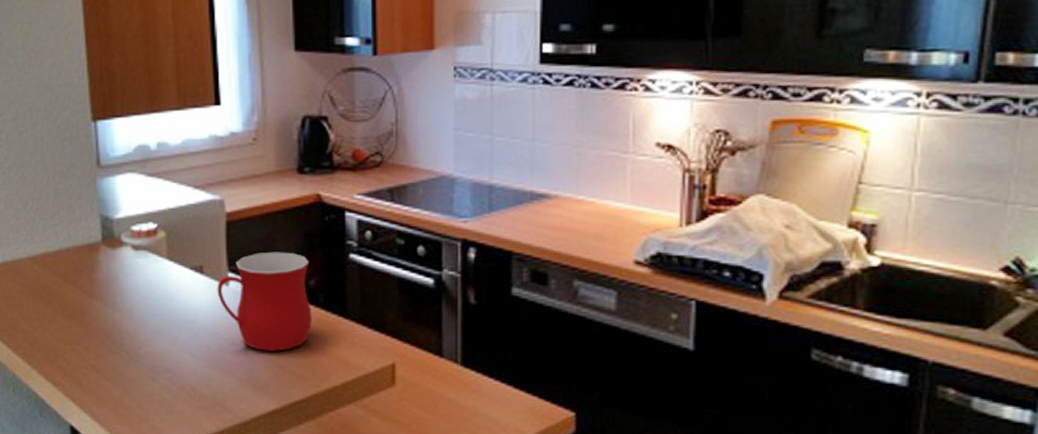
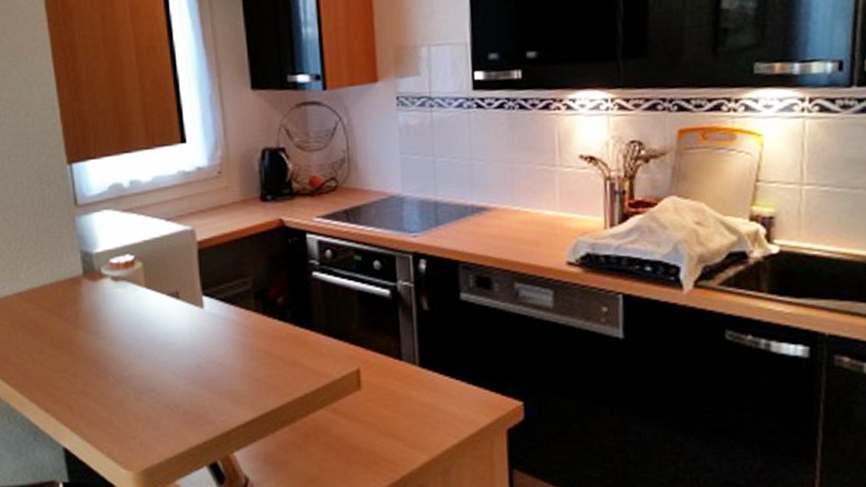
mug: present [217,252,312,351] -> none [193,274,282,366]

